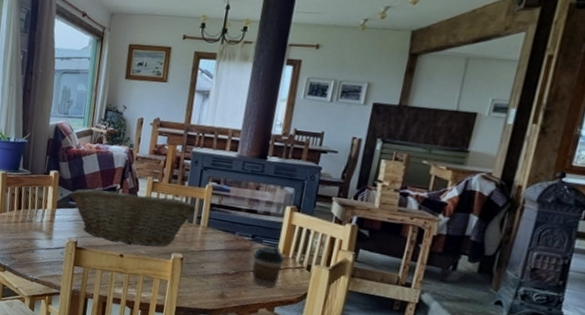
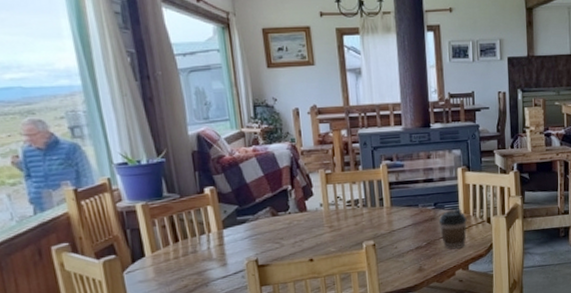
fruit basket: present [69,189,196,247] -> none [235,185,376,249]

